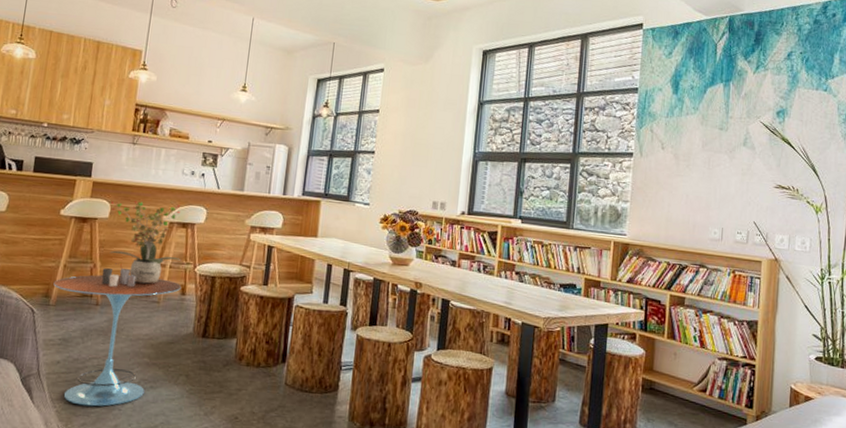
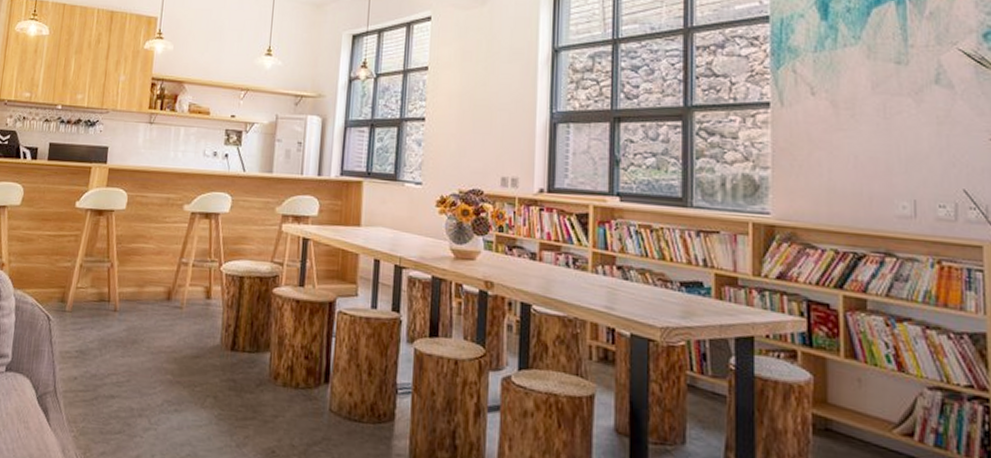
side table: present [53,262,182,407] -> none [69,261,206,433]
potted plant: present [109,200,180,284] -> none [127,188,204,286]

